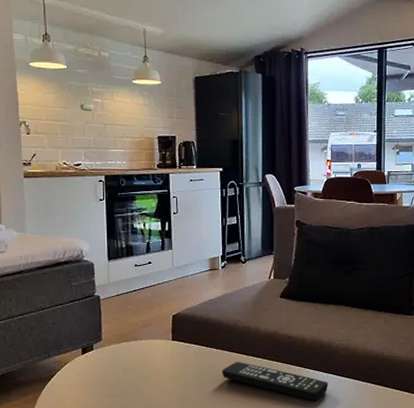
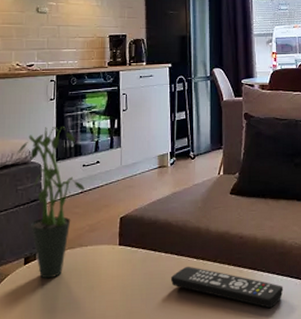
potted plant: none [70,227,137,368] -> present [18,127,85,279]

